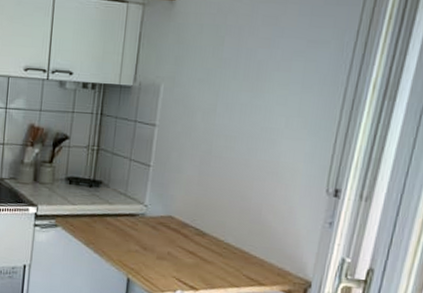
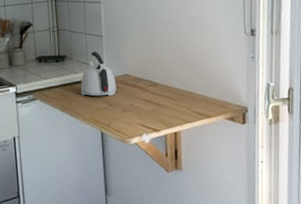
kettle: none [111,182,156,238] -> present [80,51,116,96]

